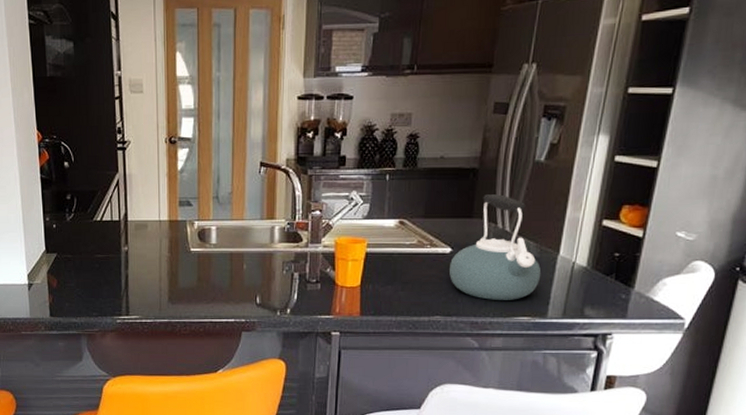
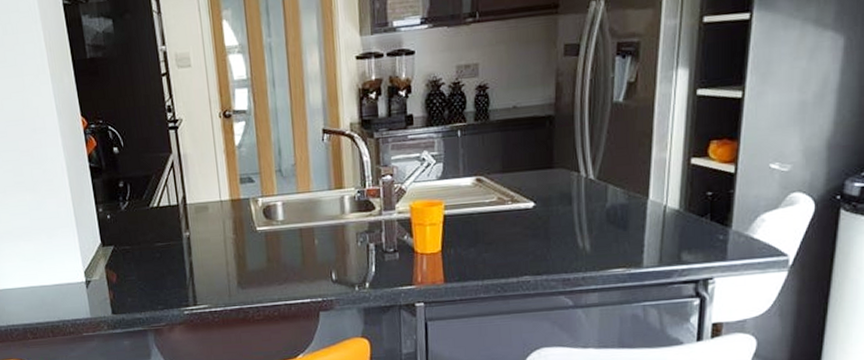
kettle: present [449,194,542,300] -> none [534,141,632,254]

